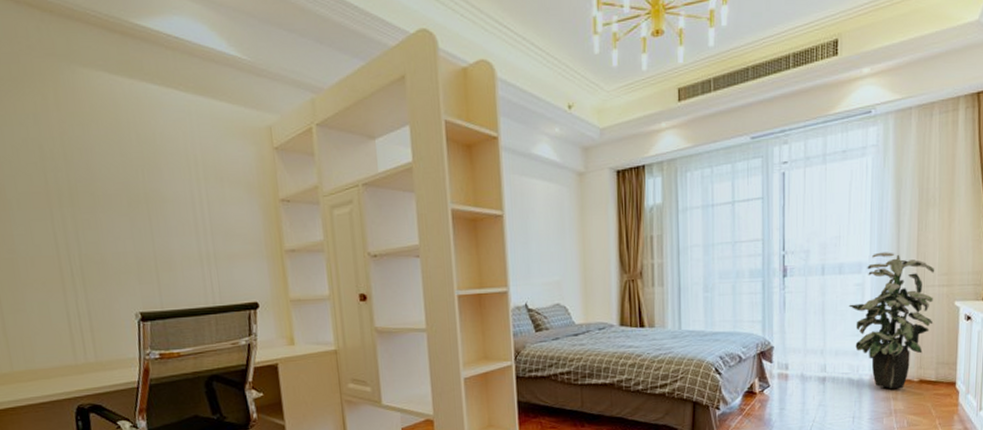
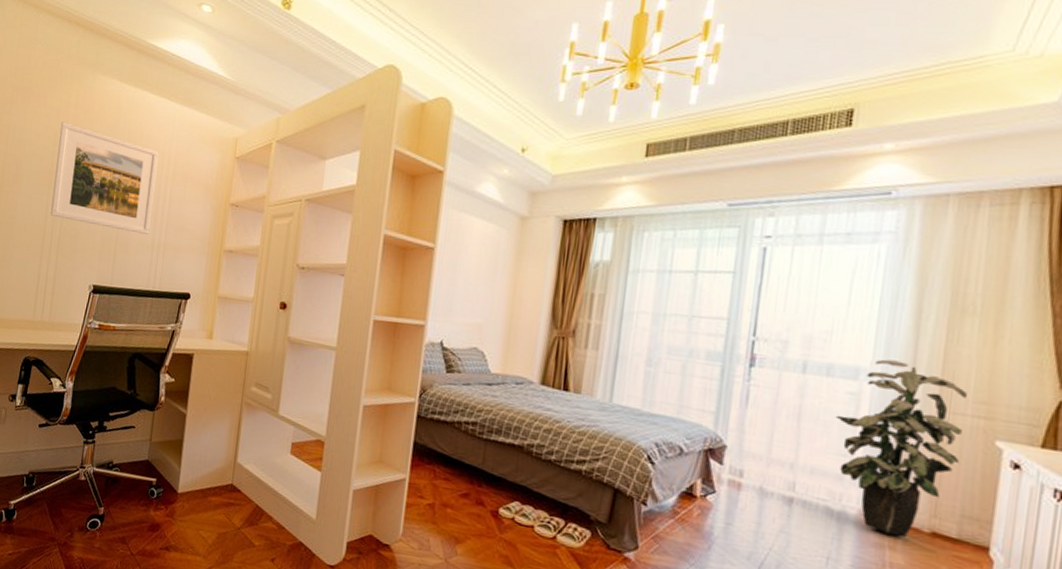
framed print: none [43,129,193,247] -> present [51,122,159,234]

